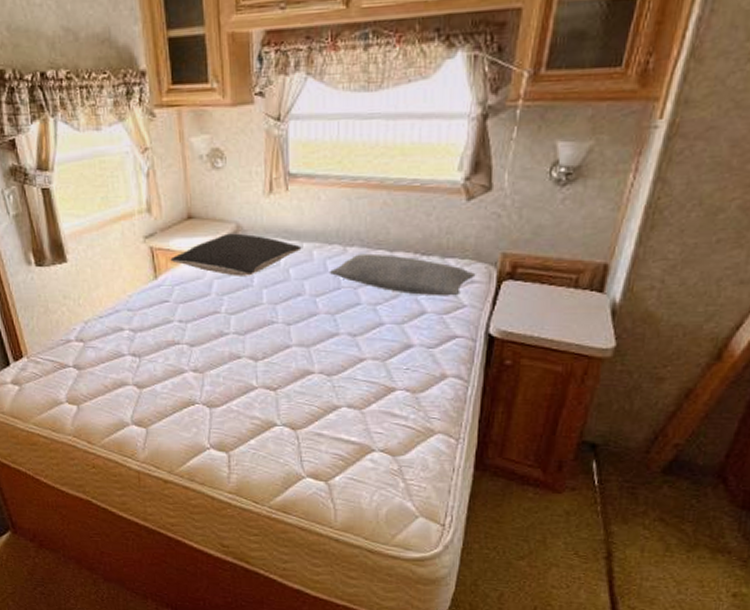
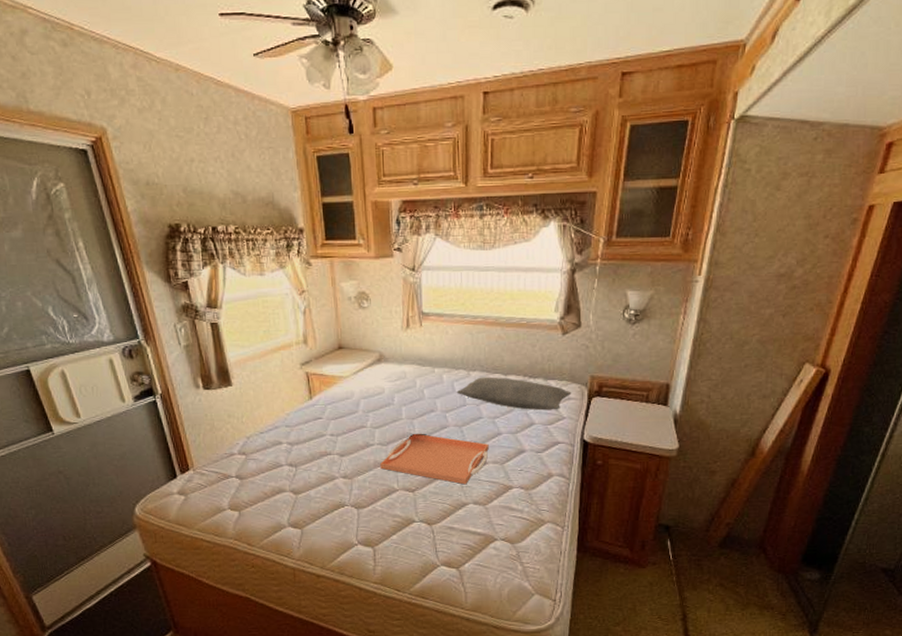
pillow: present [170,233,302,276] -> none [323,361,434,396]
serving tray: none [236,321,368,384] -> present [380,433,489,485]

